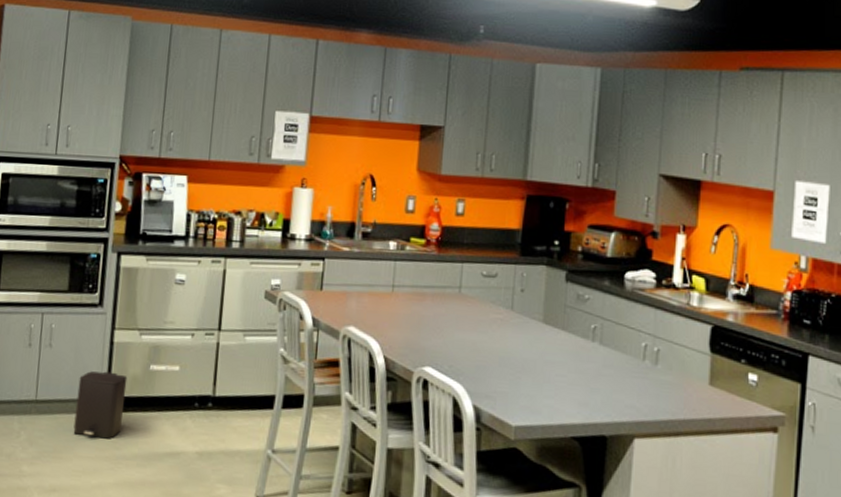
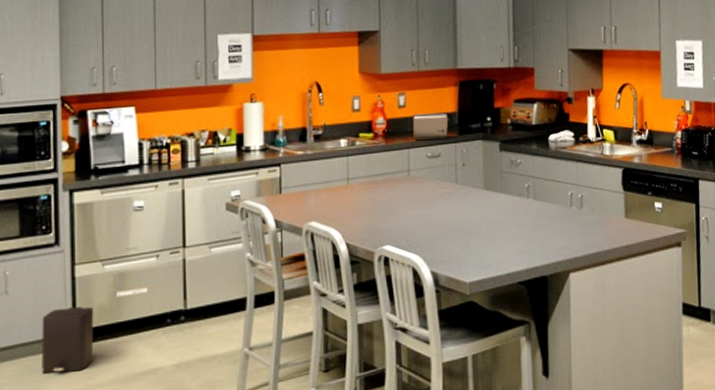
toaster: none [468,225,512,258] -> present [412,112,450,141]

